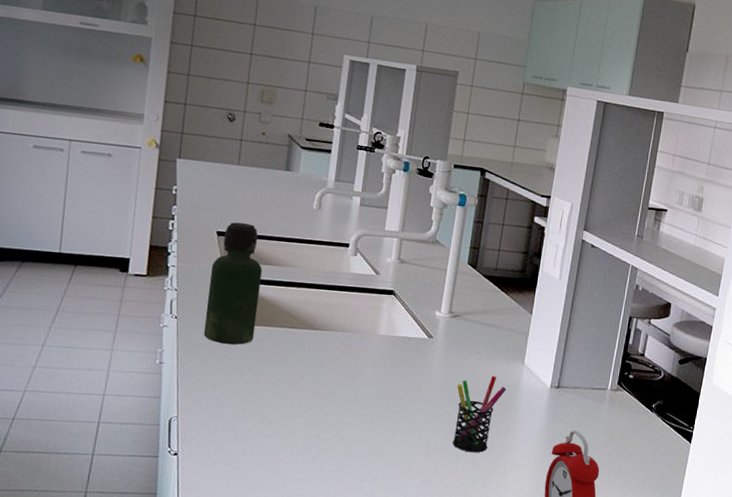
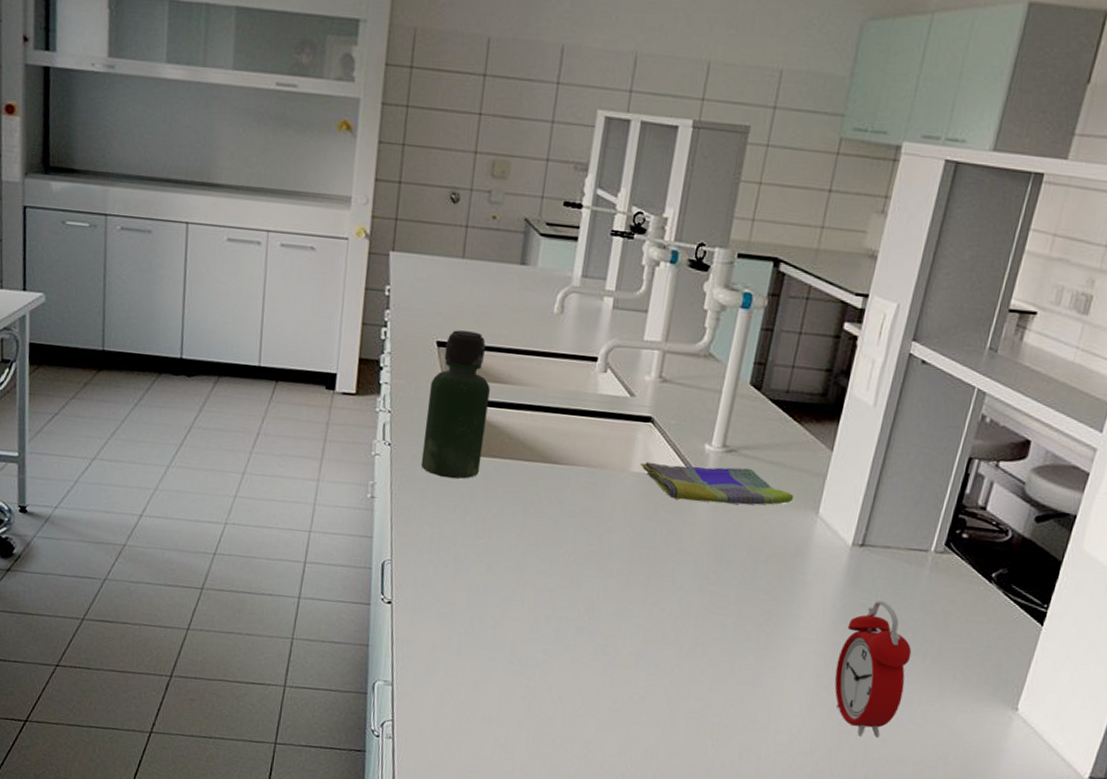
dish towel: none [386,326,505,359] -> present [640,461,793,505]
pen holder: present [453,376,506,453] -> none [719,527,793,622]

